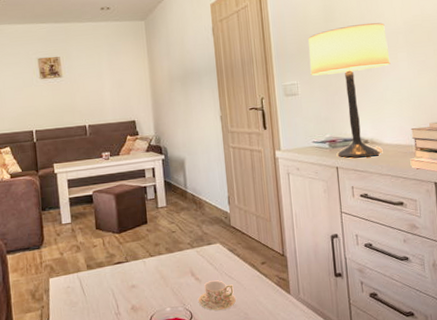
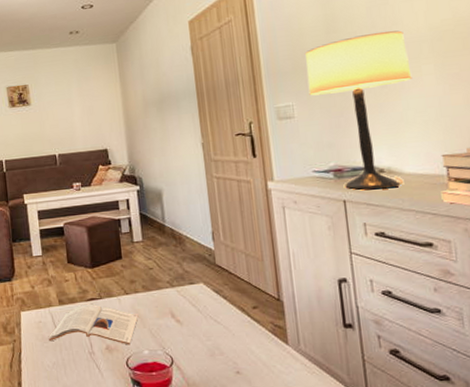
magazine: none [76,267,162,306] -> present [48,303,139,345]
teacup: present [198,280,236,311] -> none [180,324,223,358]

